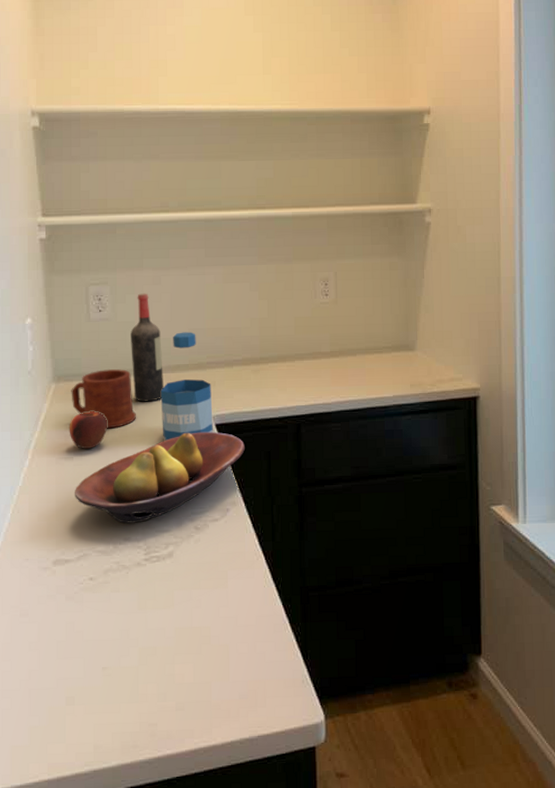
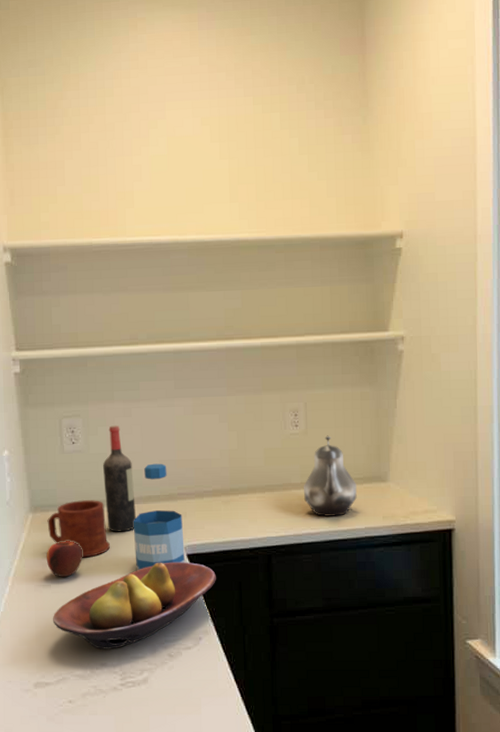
teapot: none [333,304,385,385] -> present [303,435,357,517]

